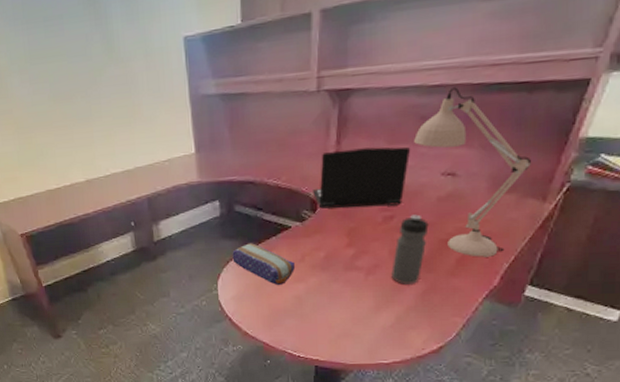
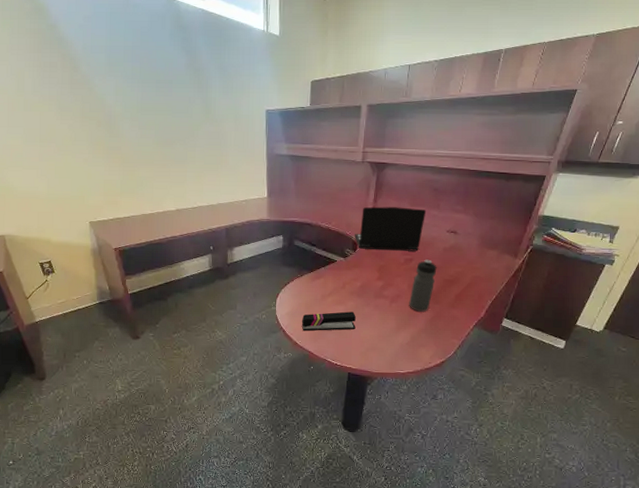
pencil case: present [232,243,295,285] -> none [289,271,337,306]
stapler: none [251,290,321,318] -> present [301,311,356,332]
desk lamp: present [414,87,531,257] -> none [429,171,507,295]

